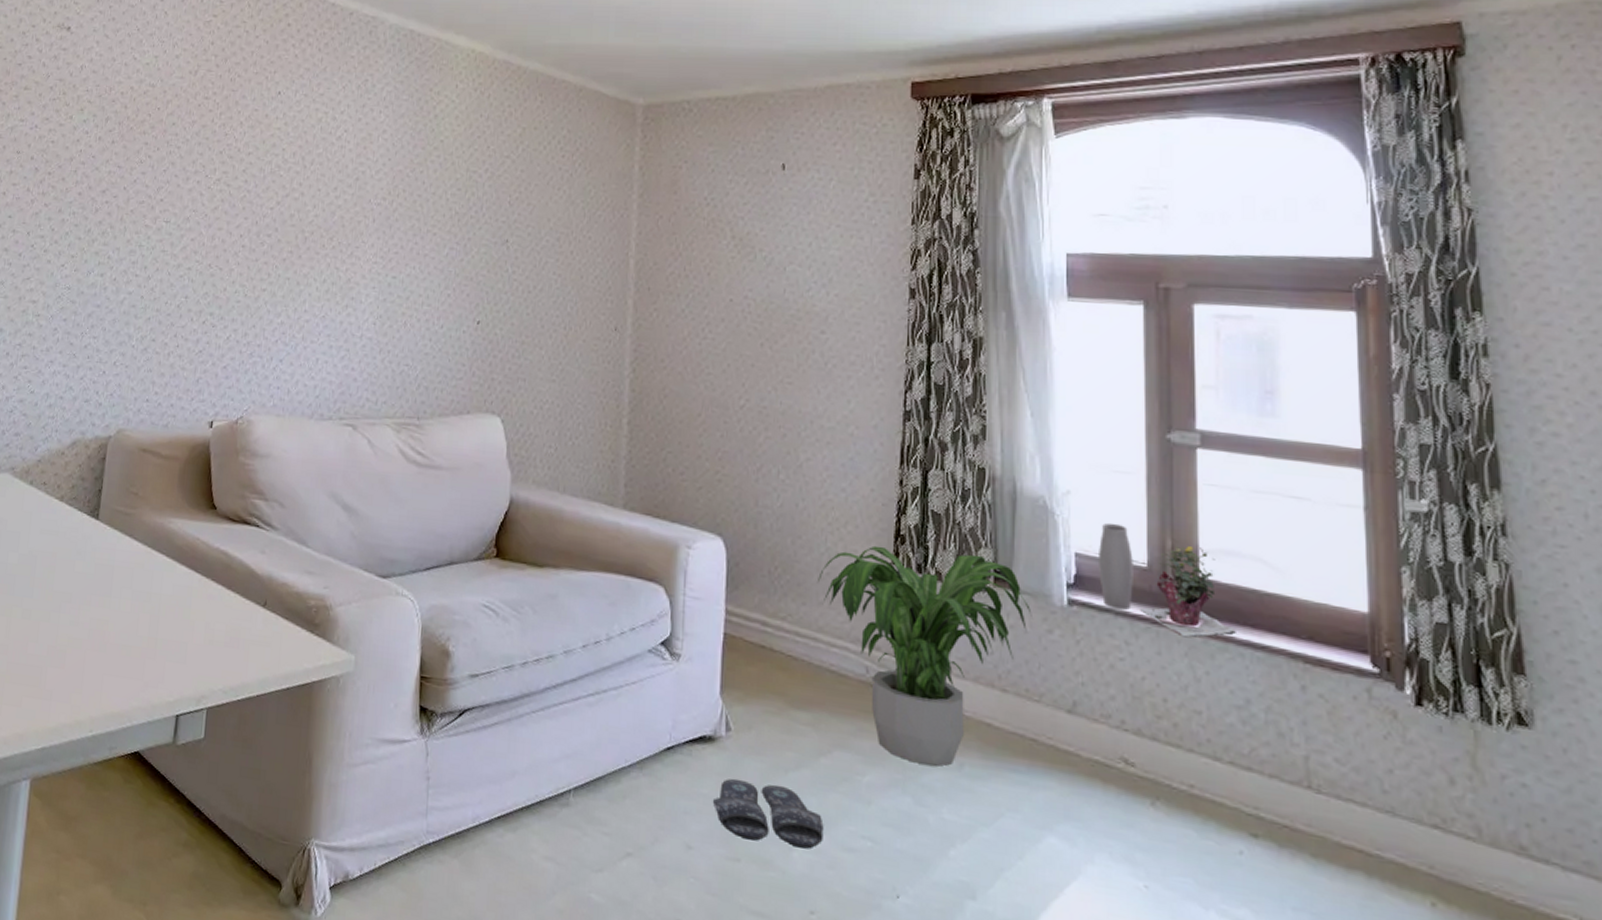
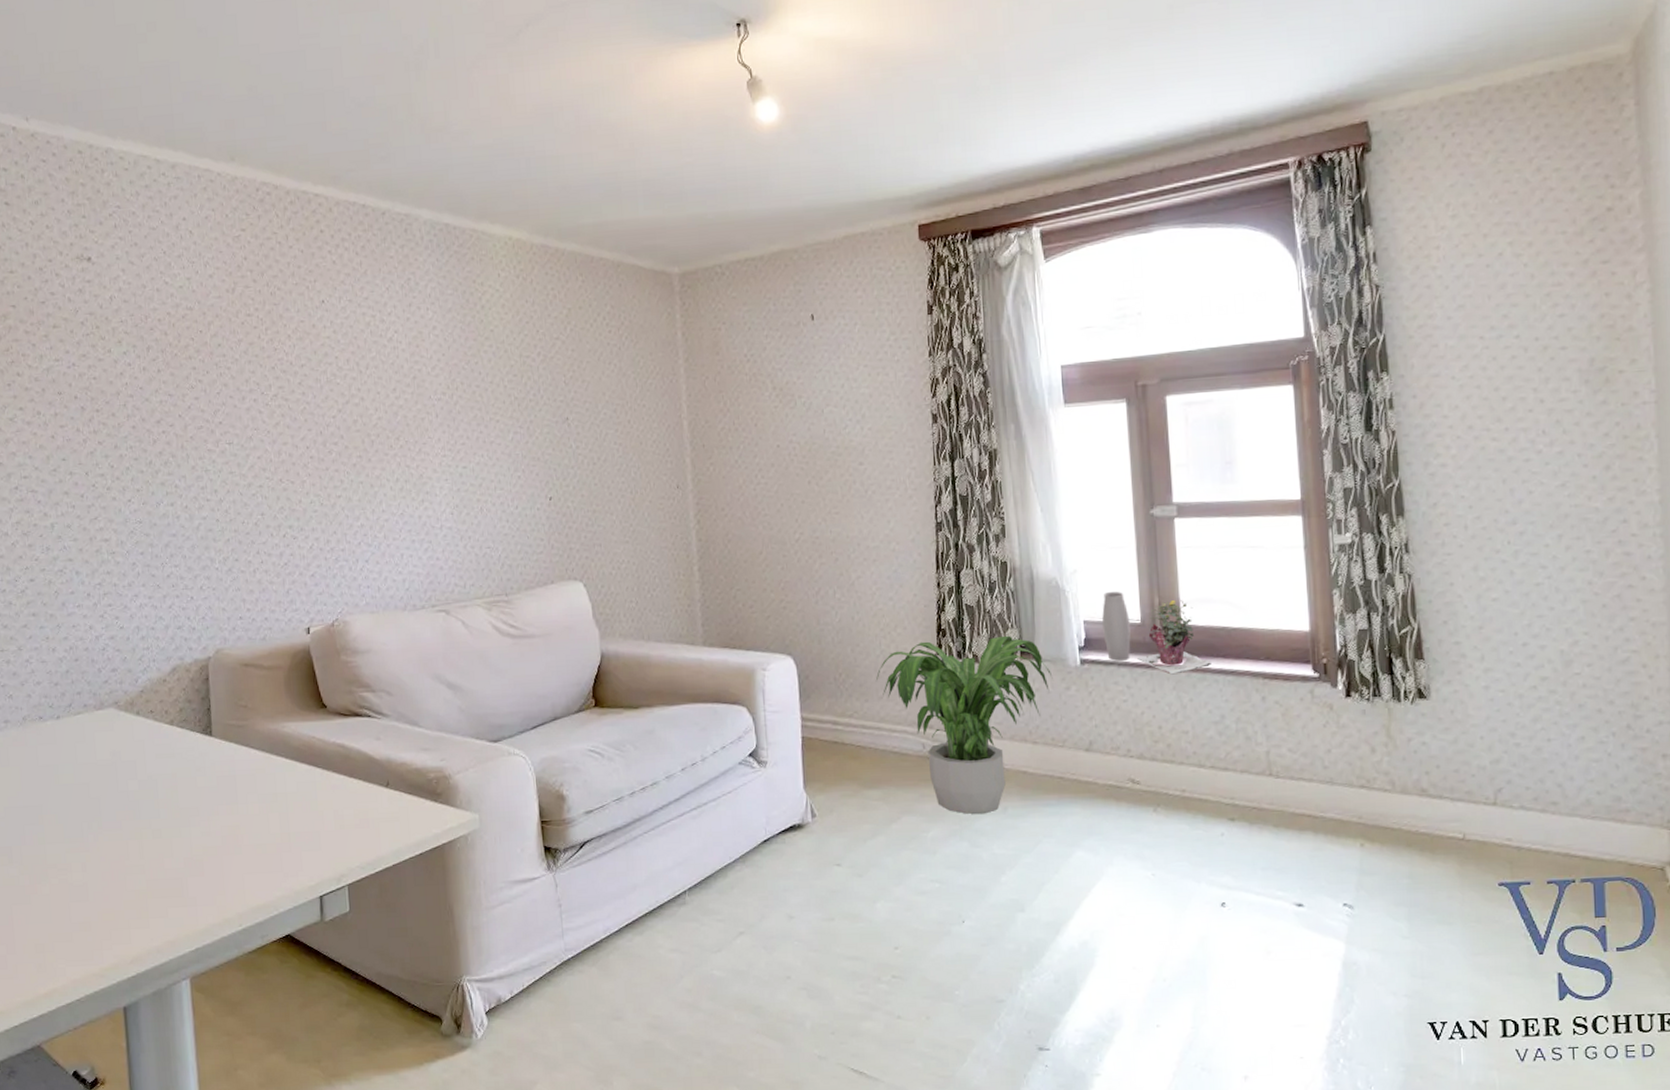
slippers: present [712,778,824,849] -> none [806,853,900,901]

